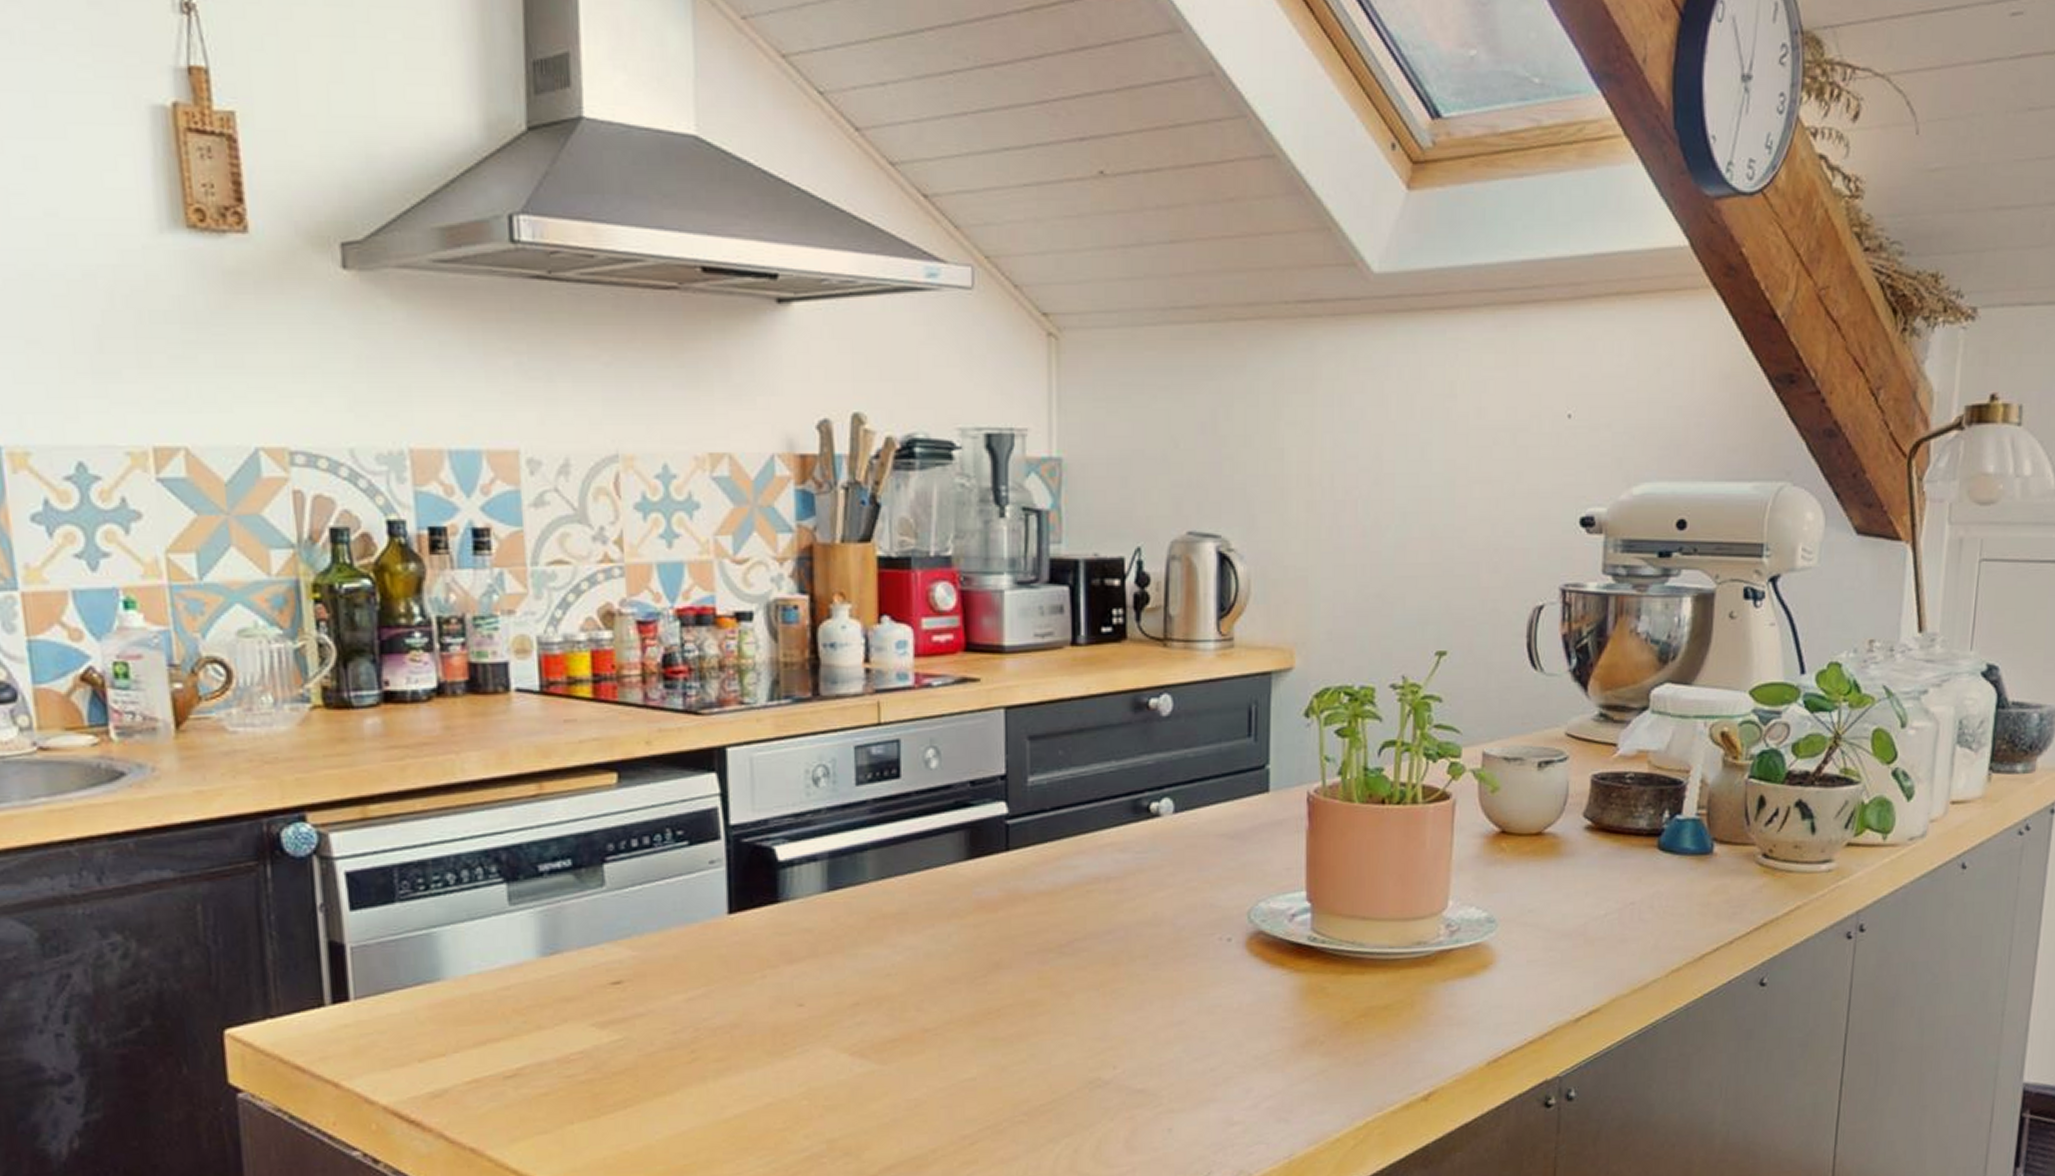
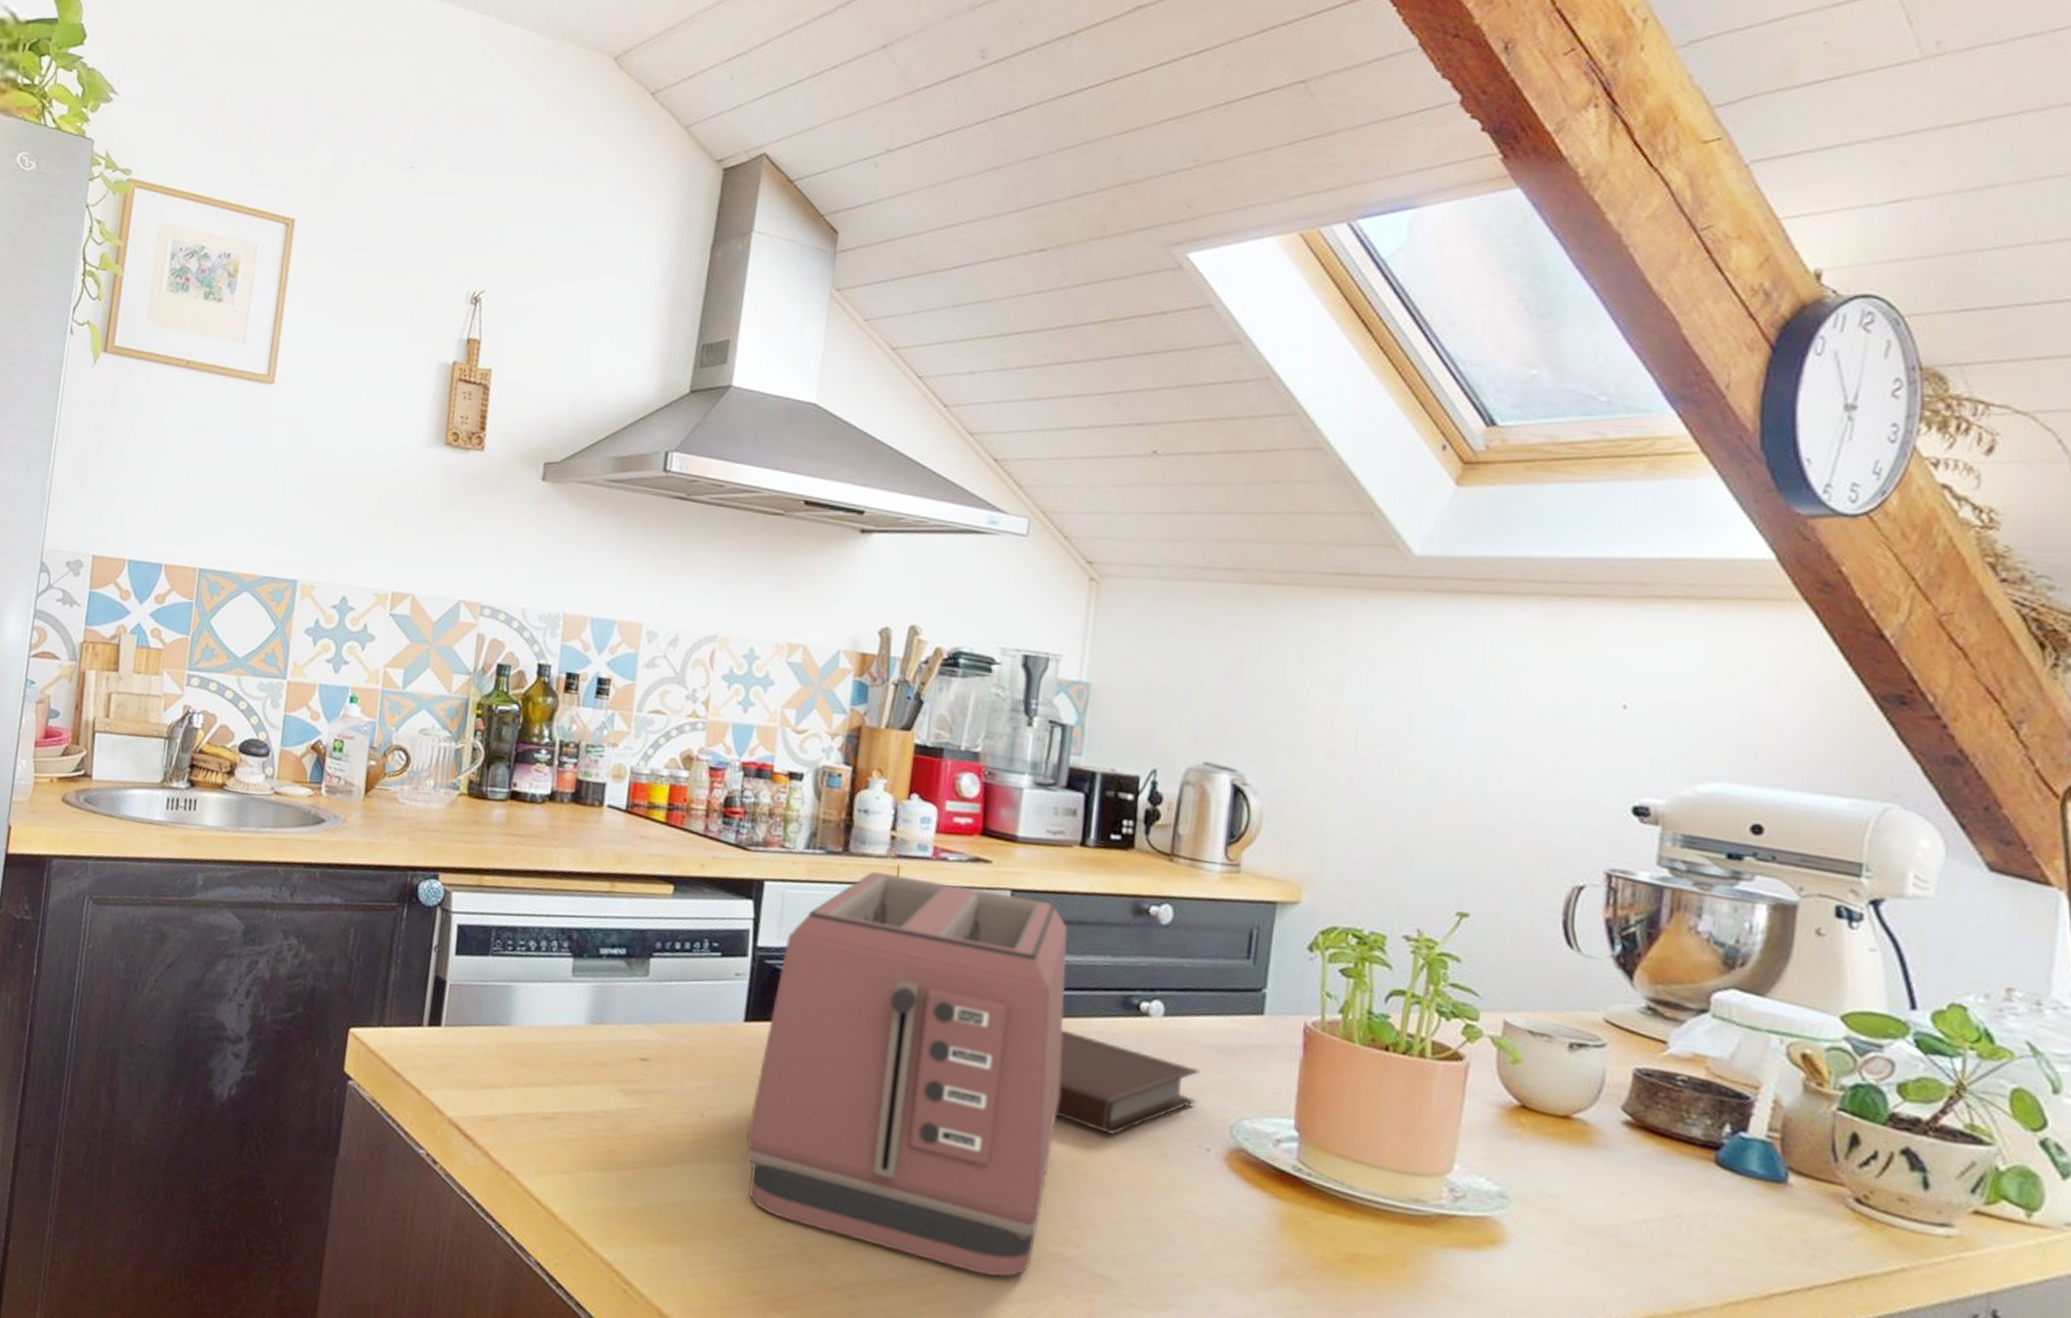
toaster: none [751,712,1081,1122] -> present [746,872,1068,1278]
notebook: none [1075,848,1214,947] -> present [1055,1029,1200,1135]

